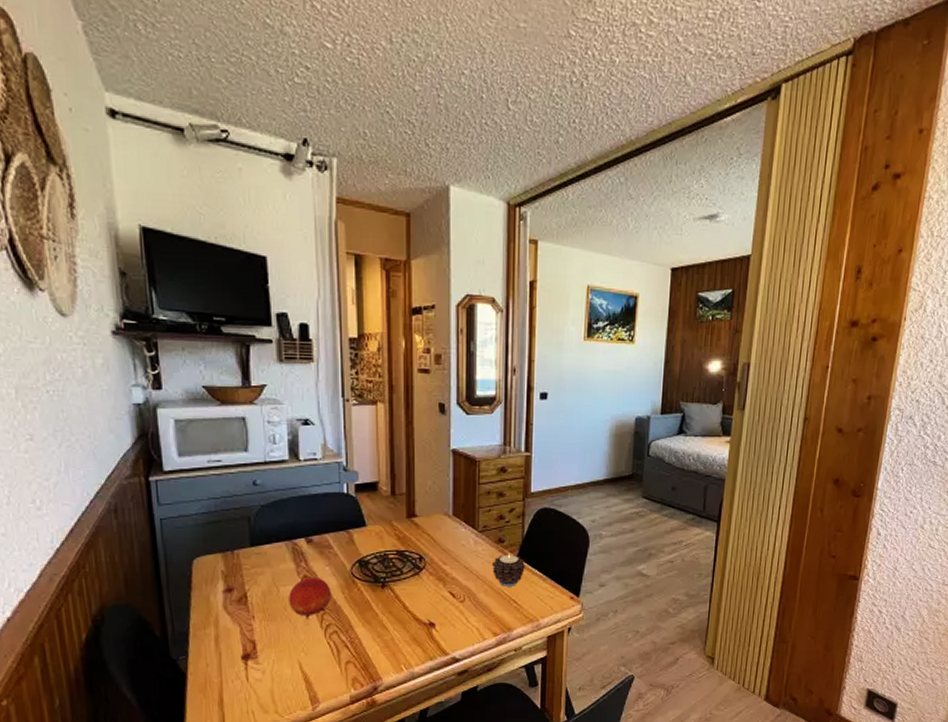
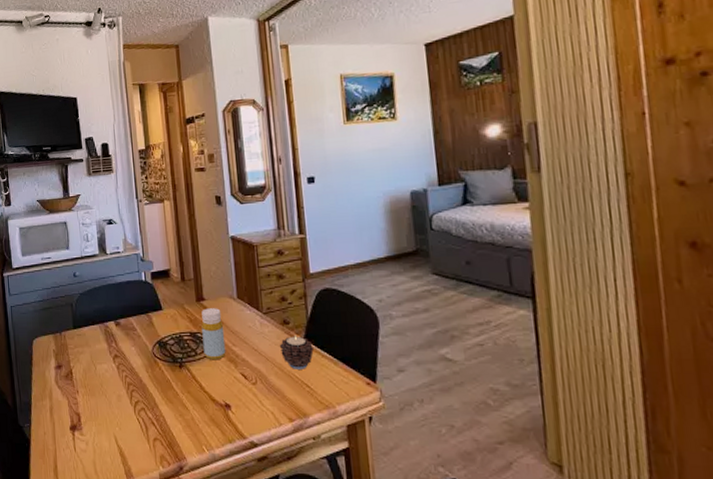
fruit: present [289,576,331,619] -> none [104,356,138,396]
bottle: none [410,525,435,579] -> present [201,308,226,360]

